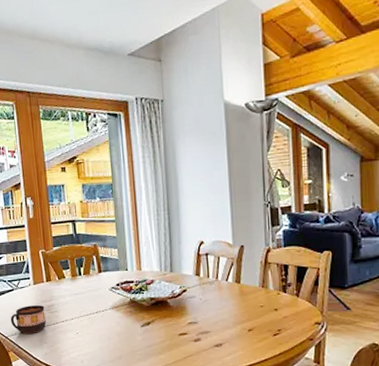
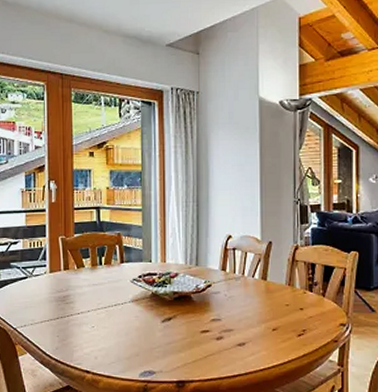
cup: present [10,305,46,333] -> none [21,295,60,325]

